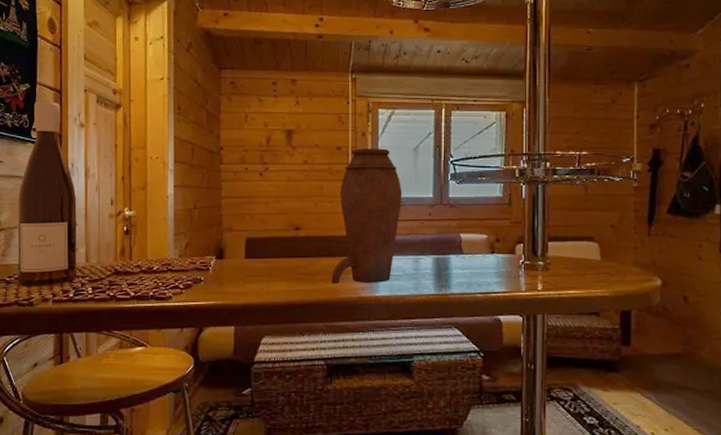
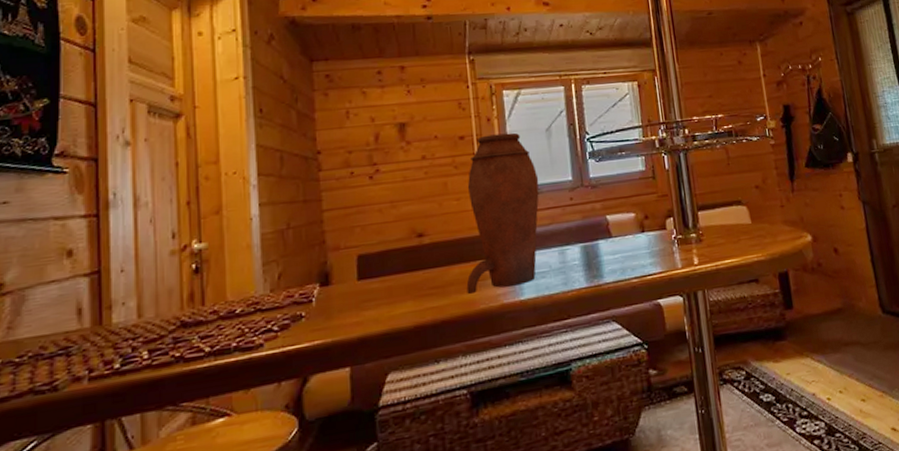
bottle: present [17,101,78,288] -> none [31,117,126,368]

